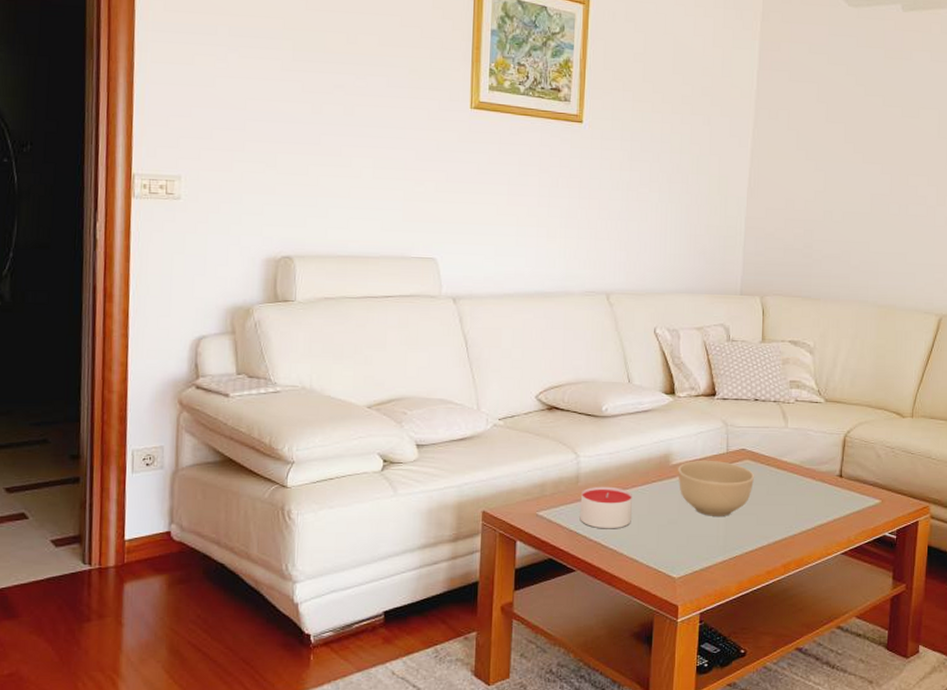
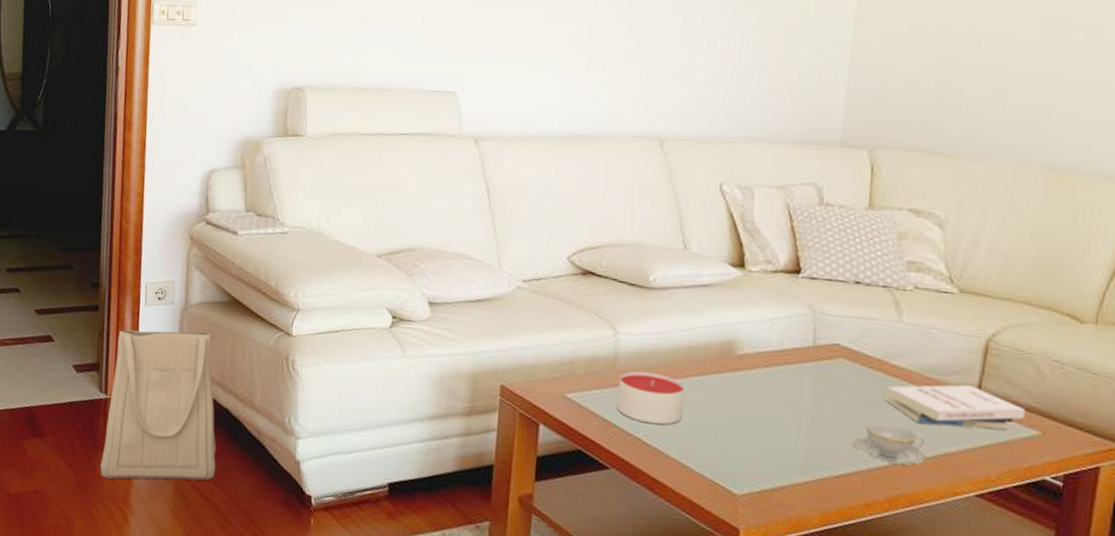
shopping bag: none [85,493,213,650] -> present [100,329,216,481]
bowl: present [678,461,755,516] -> none [745,352,852,427]
teacup: none [757,506,807,537] -> present [853,421,925,466]
books: none [778,470,871,505] -> present [884,384,1026,430]

